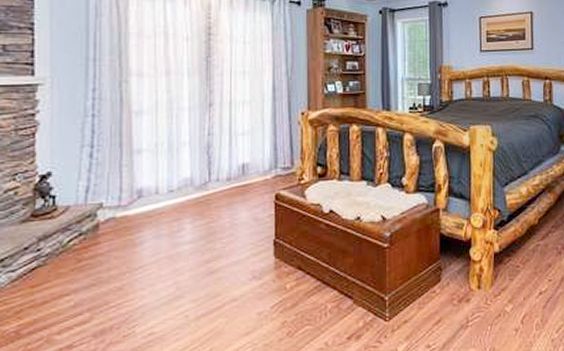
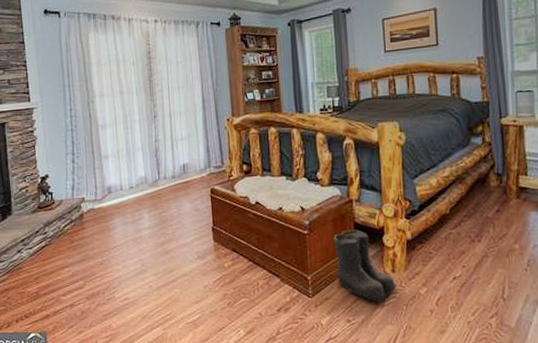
boots: none [415,242,483,323] -> present [332,230,397,302]

